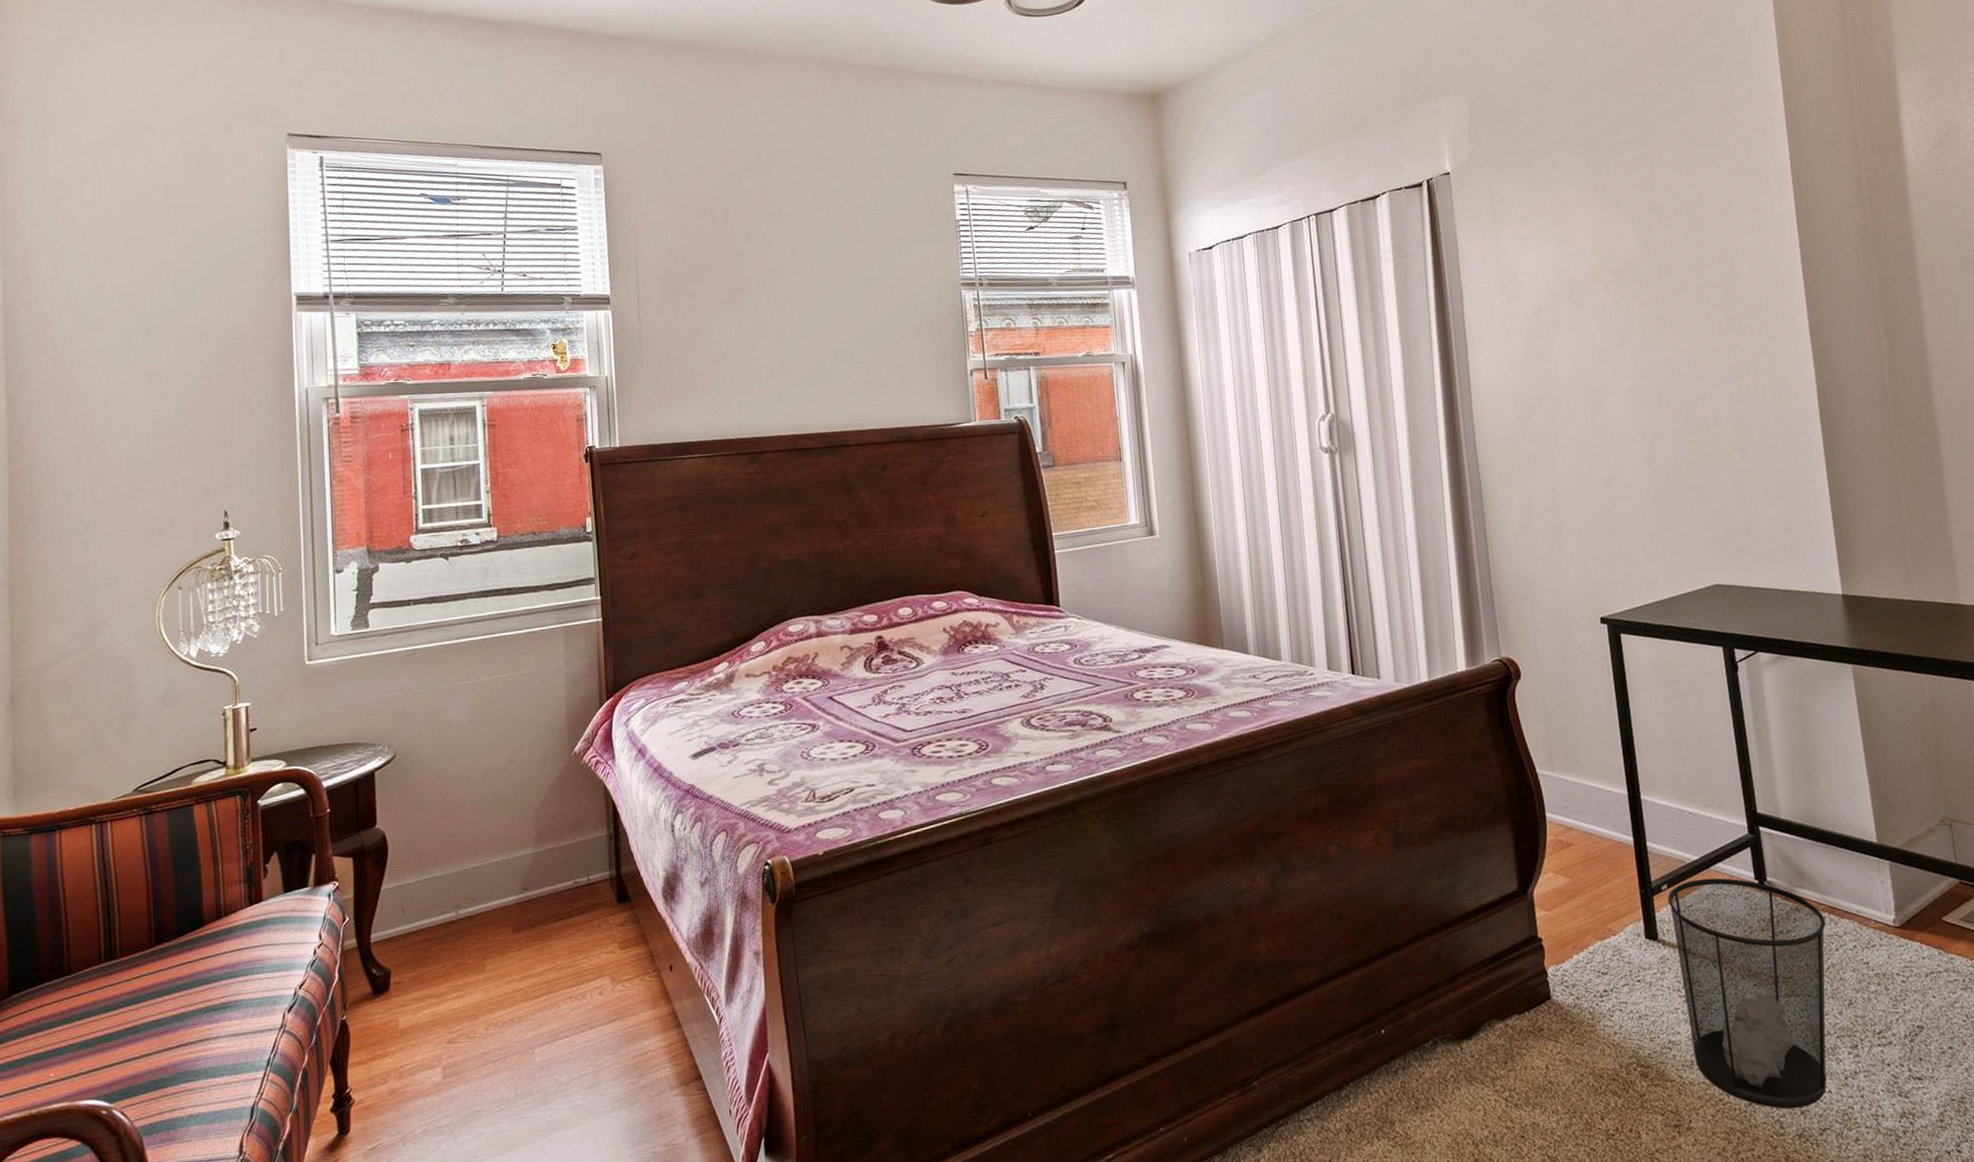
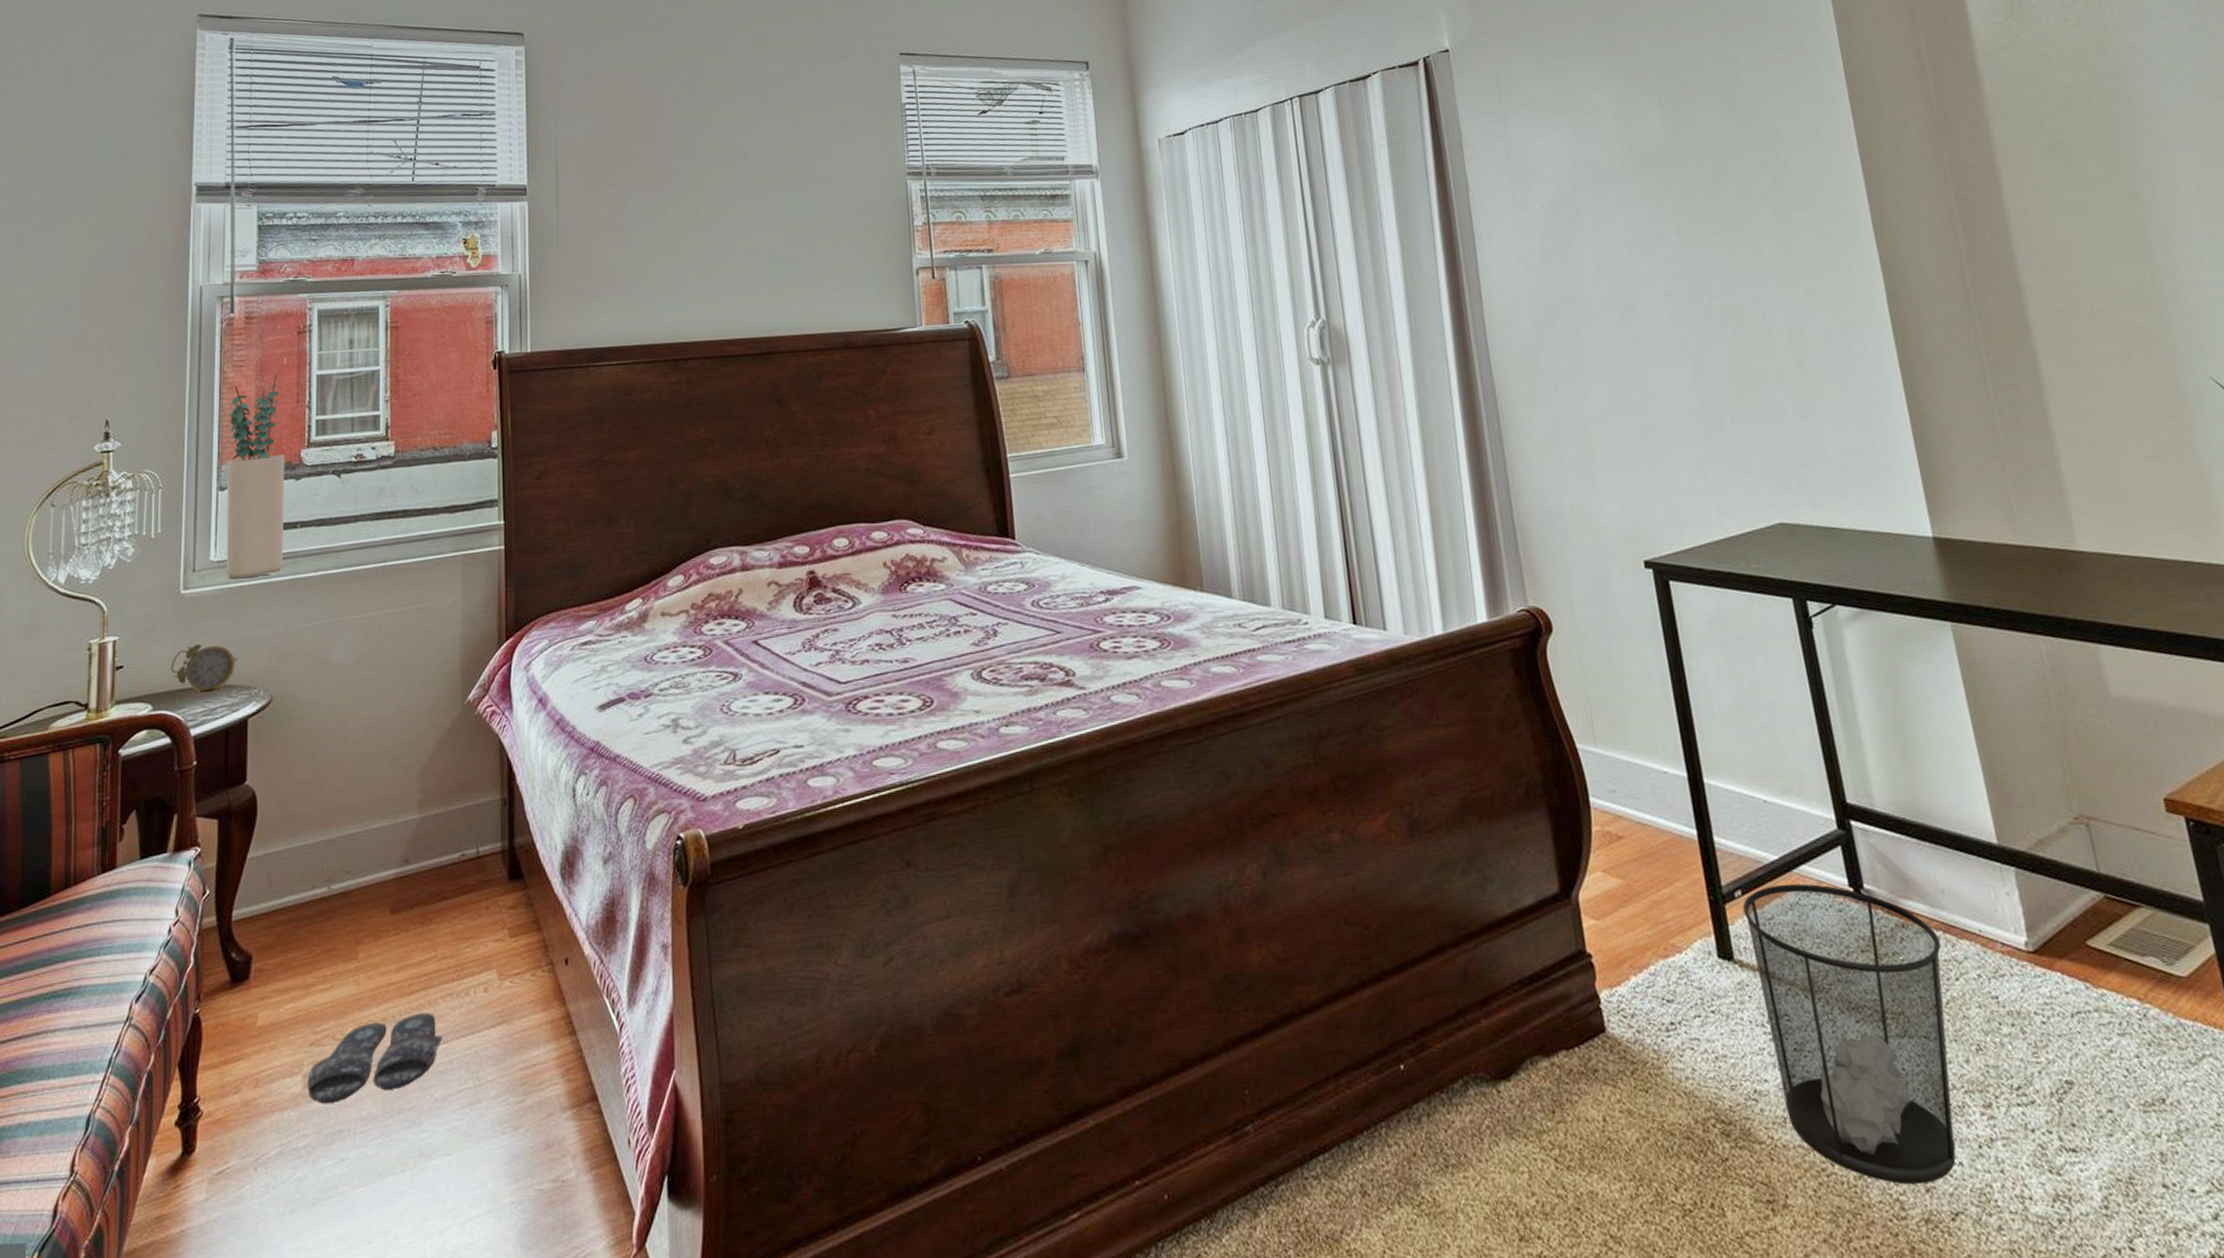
alarm clock: none [300,707,362,749] -> present [170,643,238,692]
vase: none [342,468,399,651] -> present [226,374,284,579]
slippers: none [446,1013,565,1089] -> present [307,1012,444,1103]

